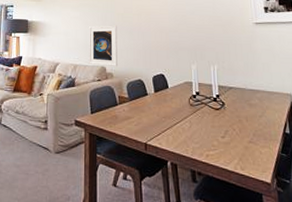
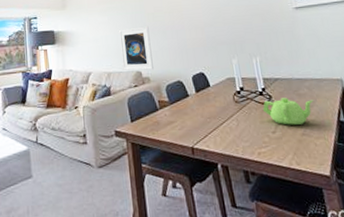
teapot: none [215,106,263,132] -> present [263,97,313,125]

